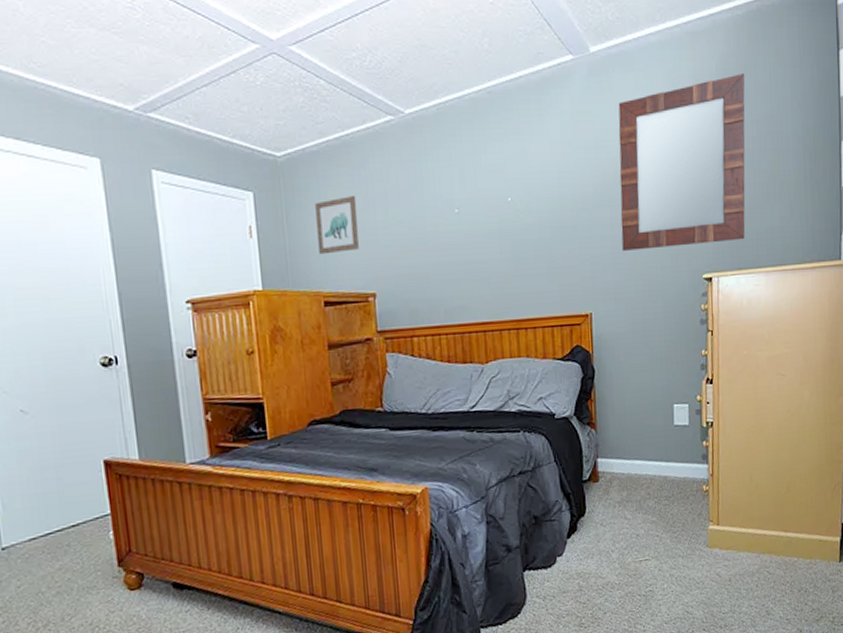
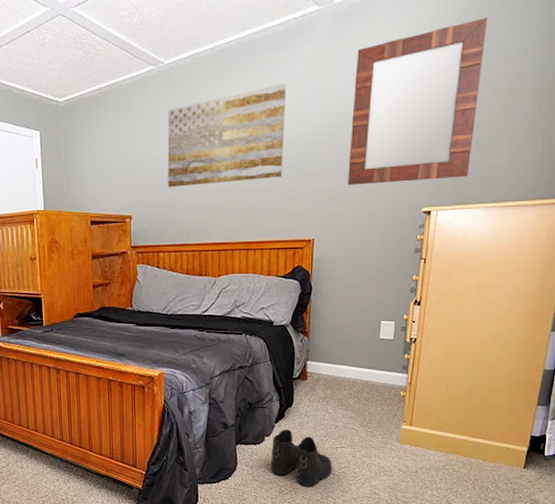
wall art: present [315,196,360,255] -> none [87,135,121,183]
wall art: none [413,138,550,257] -> present [167,83,287,187]
boots: none [566,544,638,615] -> present [271,429,332,487]

